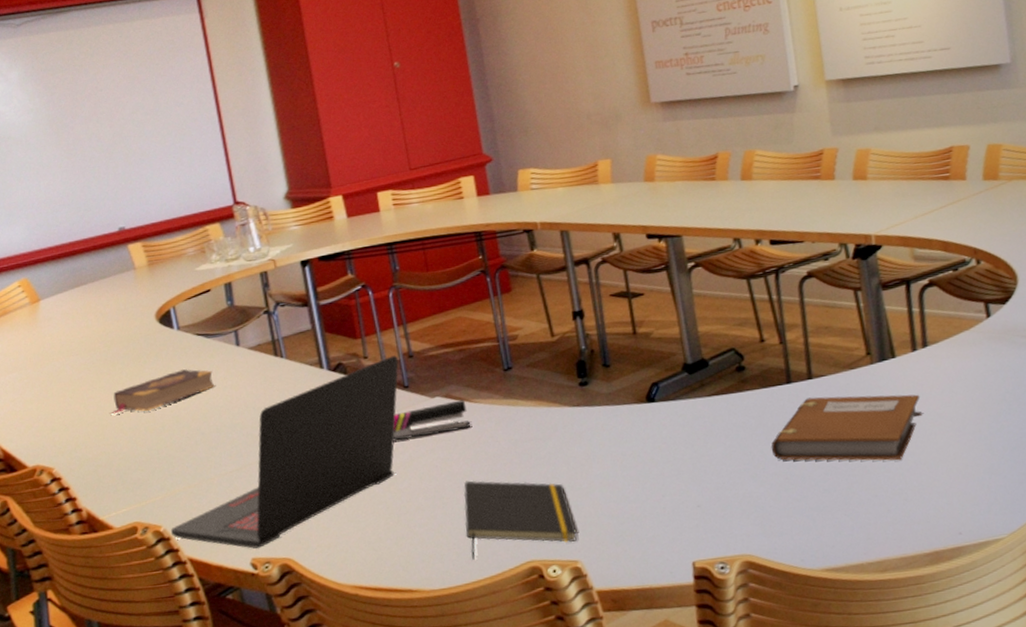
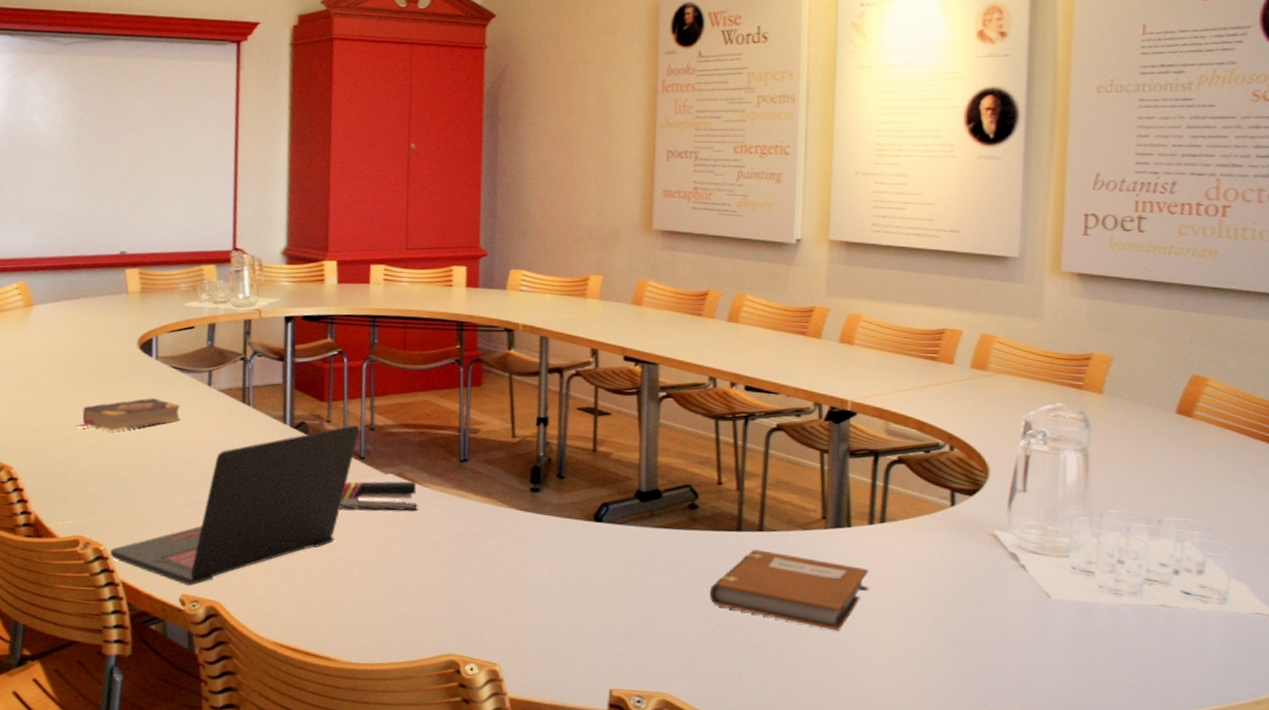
notepad: present [463,480,578,560] -> none [391,562,501,645]

